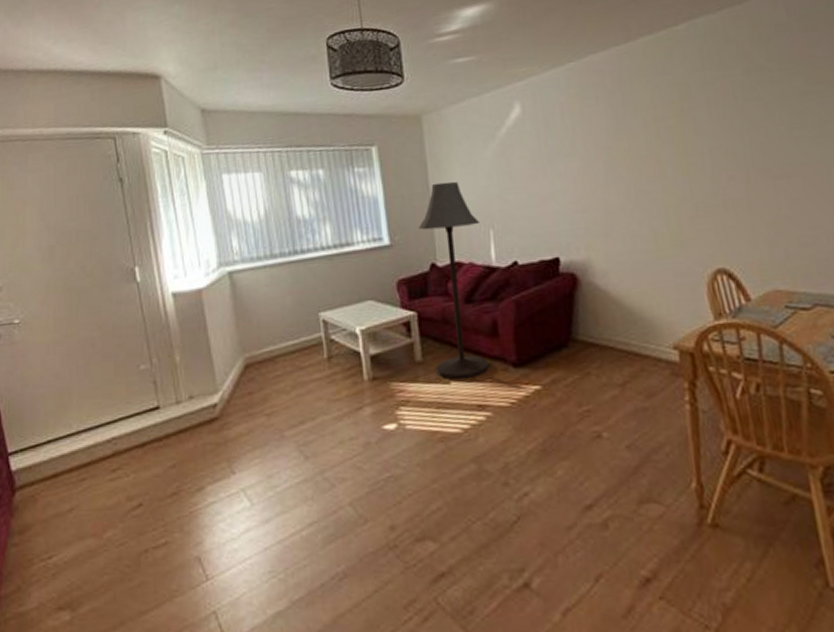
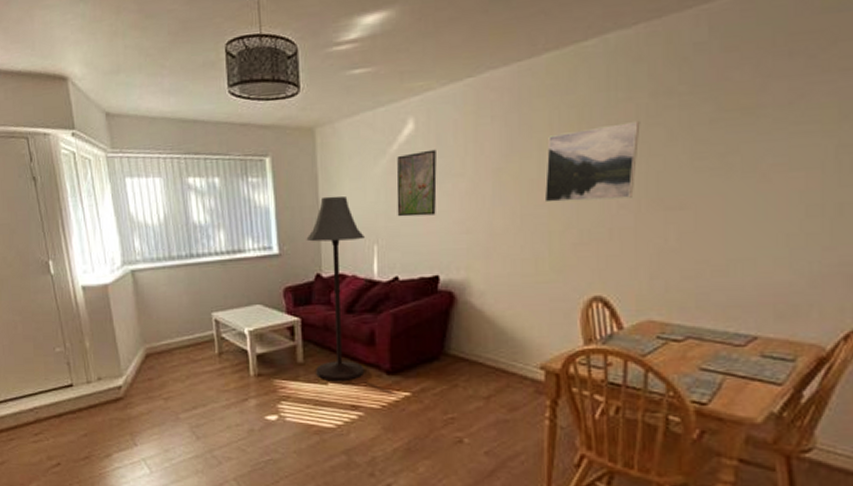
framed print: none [506,131,550,200] -> present [396,149,437,217]
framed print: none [652,96,741,178] -> present [544,120,641,203]

